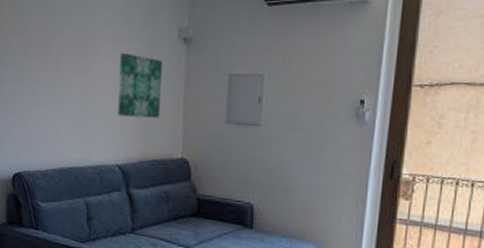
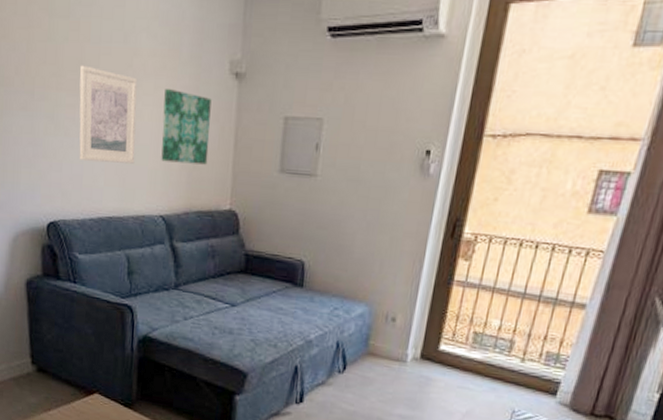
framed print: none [43,35,96,119] -> present [79,65,138,164]

